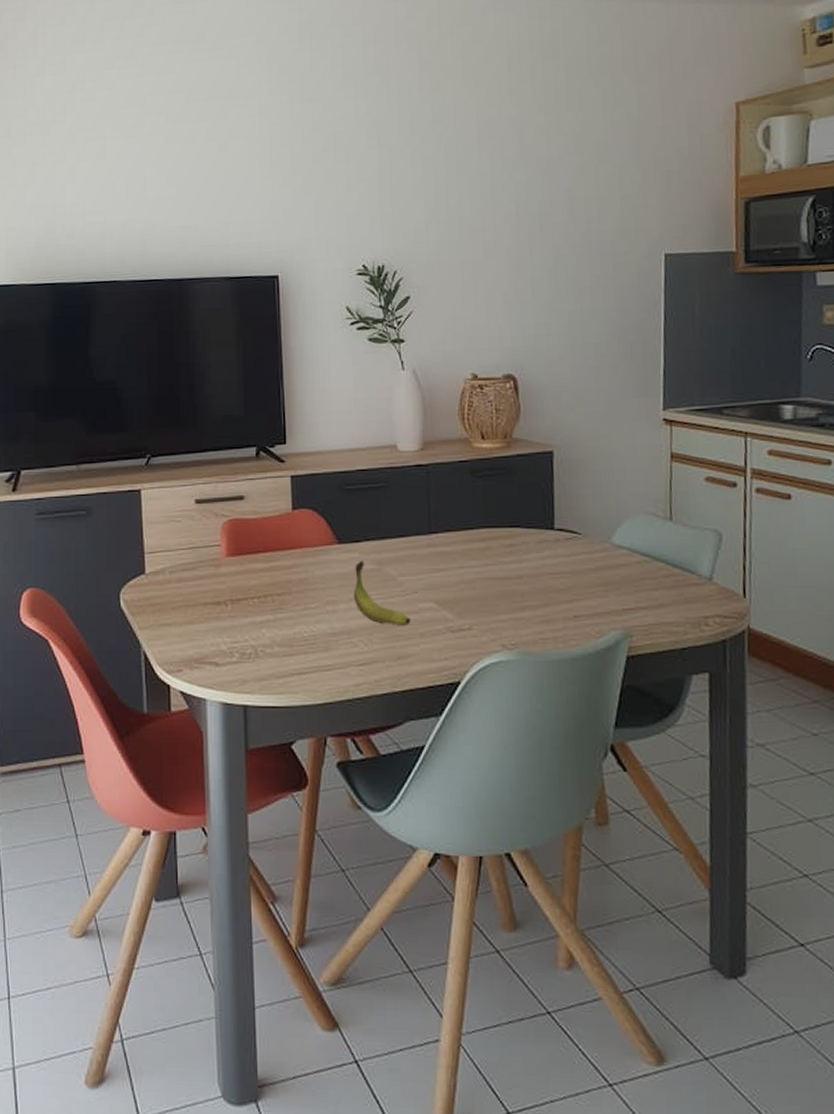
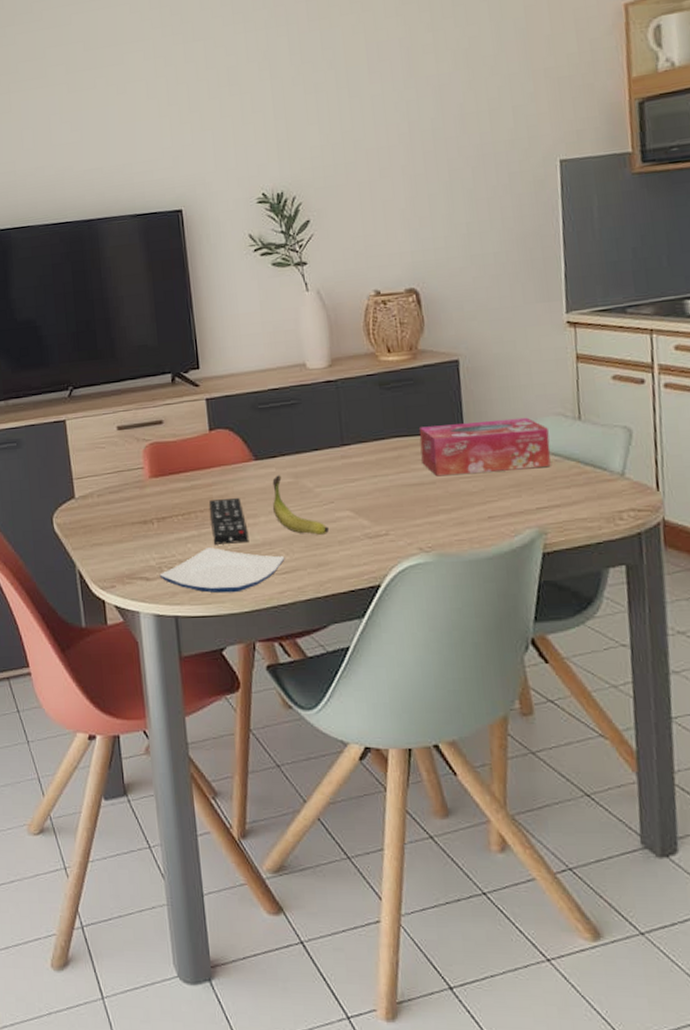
plate: none [230,634,363,683] -> present [159,547,285,594]
remote control: none [288,582,327,631] -> present [209,497,249,545]
tissue box: none [508,515,640,571] -> present [419,417,551,477]

